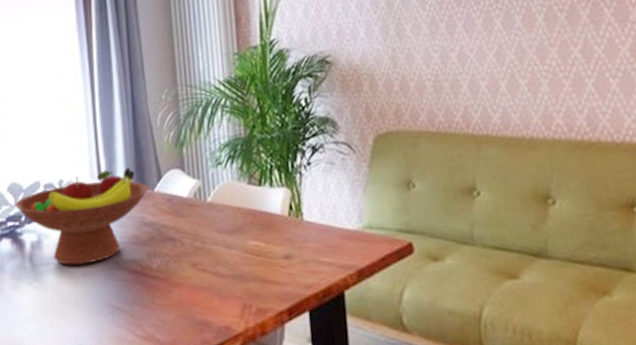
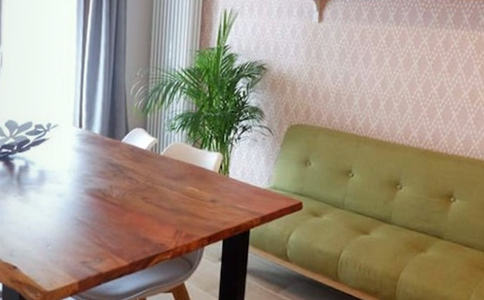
fruit bowl: present [15,167,149,265] -> none [10,121,117,188]

